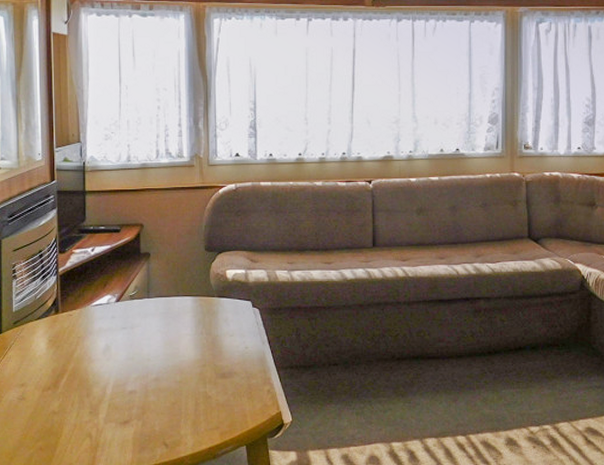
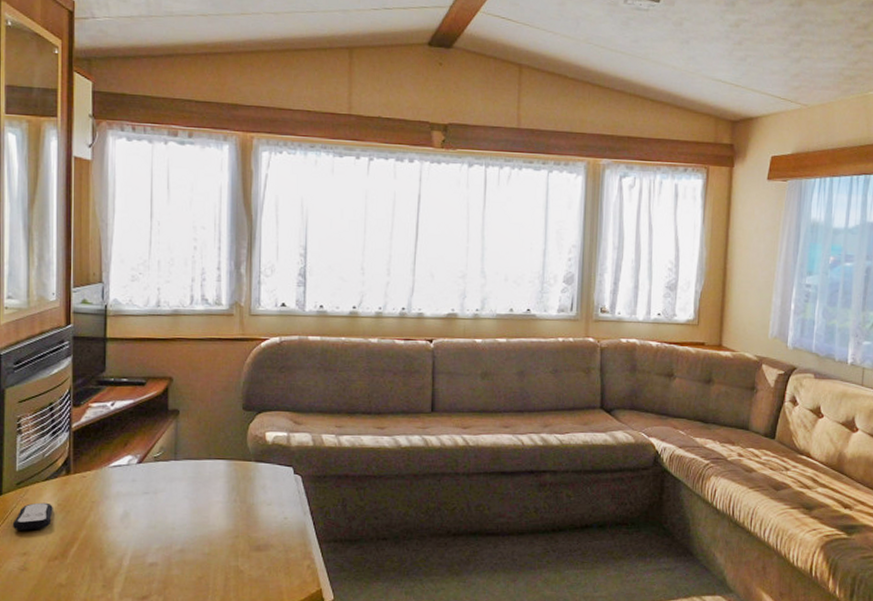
remote control: none [11,339,45,364] -> present [12,502,53,530]

